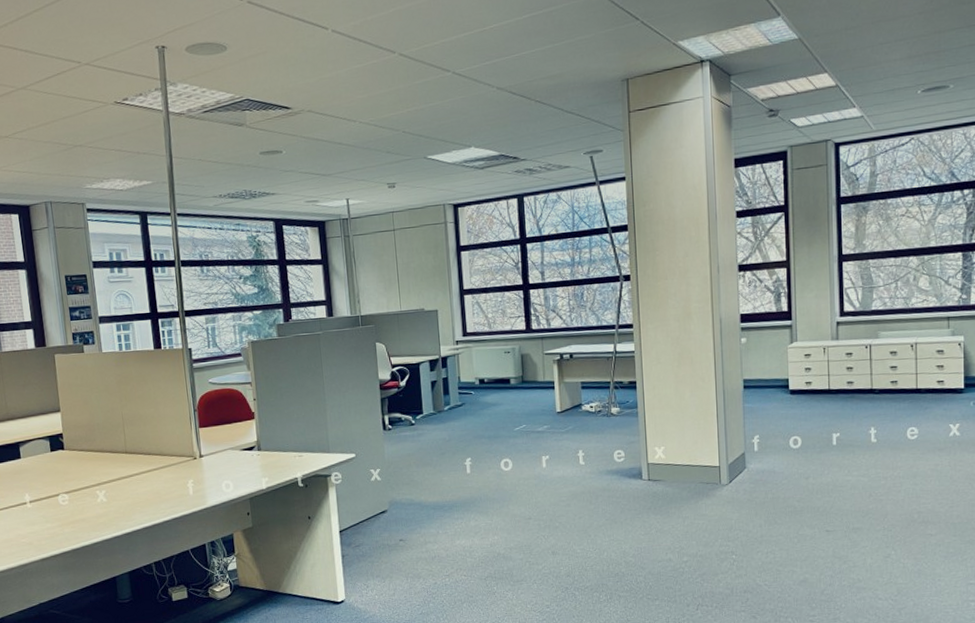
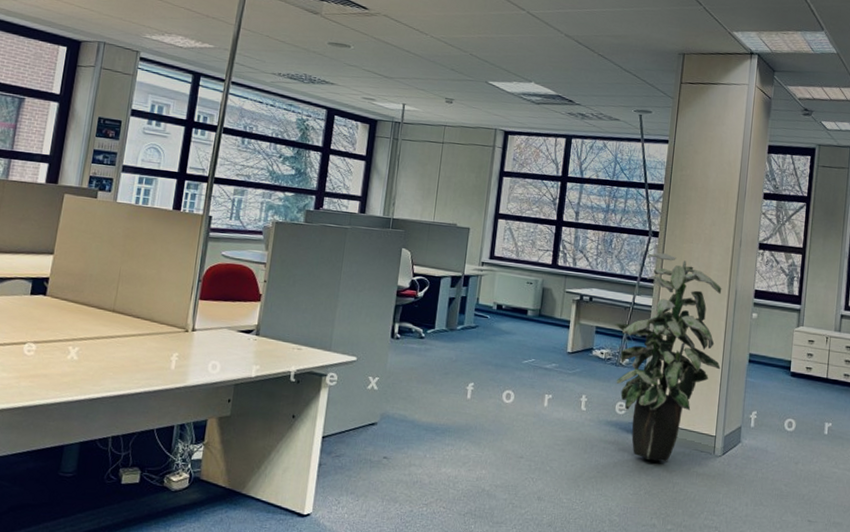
indoor plant: none [600,295,715,501] -> present [615,252,722,462]

